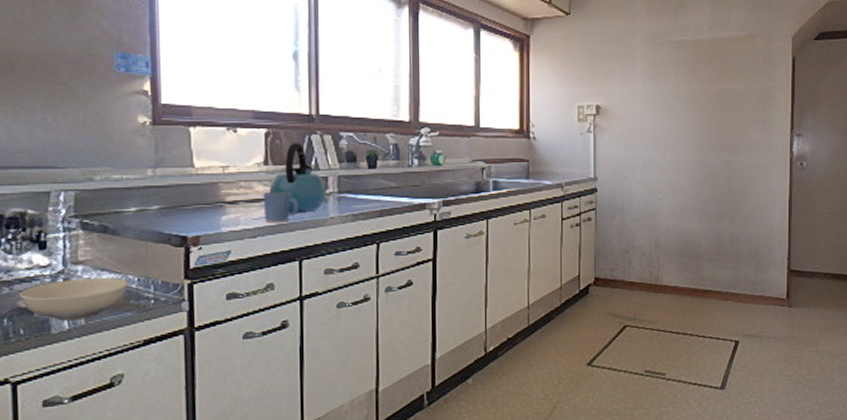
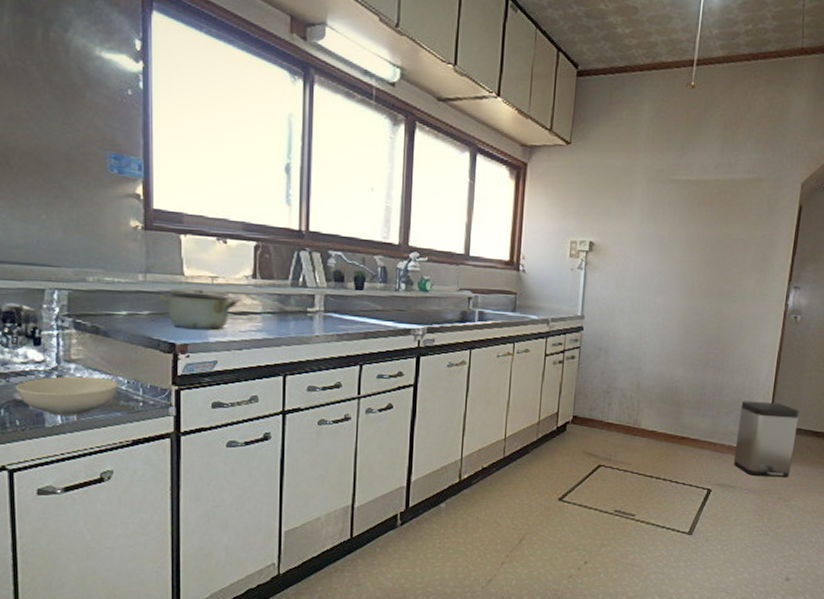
saucepan: none [169,180,251,220] -> present [159,288,239,330]
mug: present [263,191,299,224] -> none [250,305,285,338]
kettle: present [269,143,327,212] -> none [256,258,313,329]
pedal bin: none [757,248,816,324] -> present [733,401,799,478]

